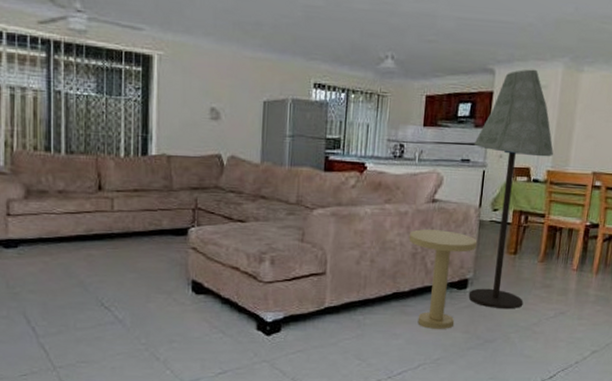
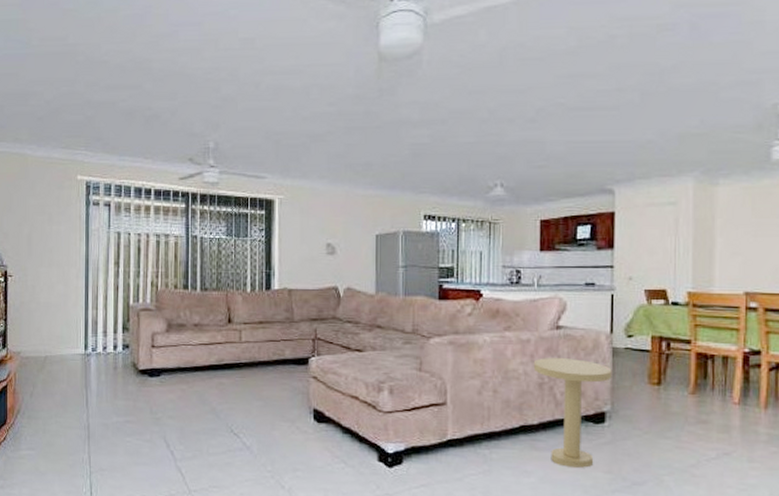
floor lamp: present [468,69,554,310] -> none [597,186,694,448]

